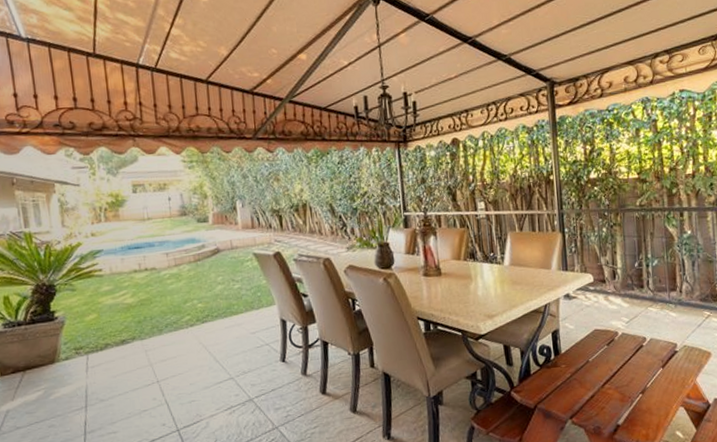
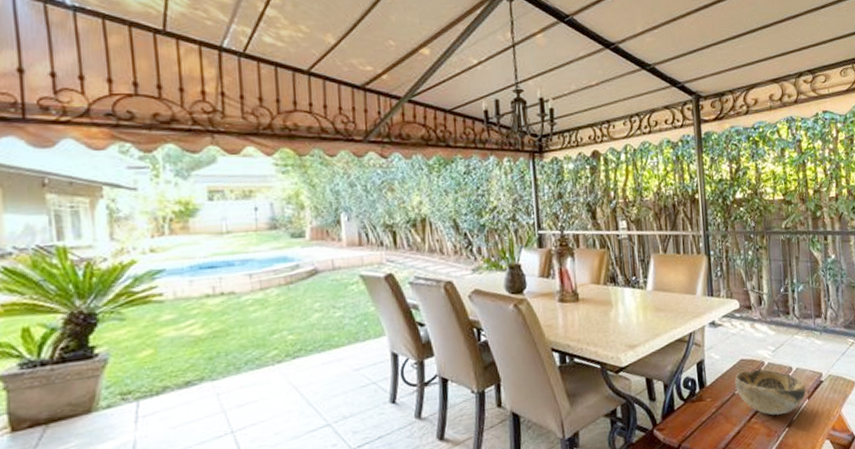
decorative bowl: none [589,339,660,382] -> present [735,369,806,415]

